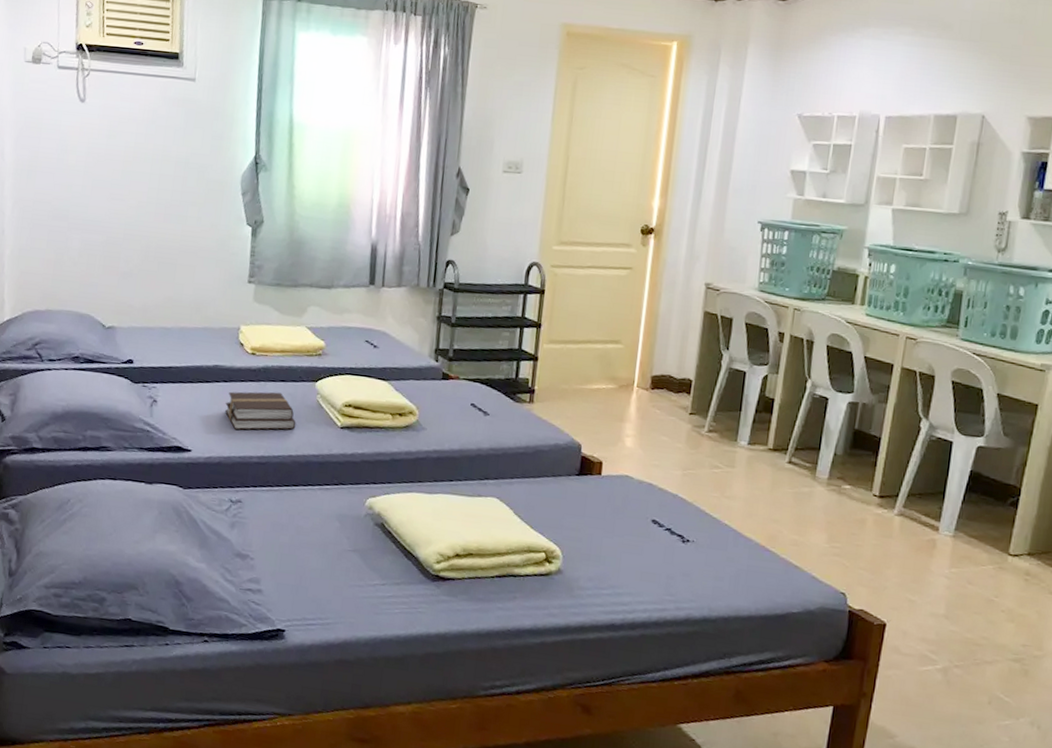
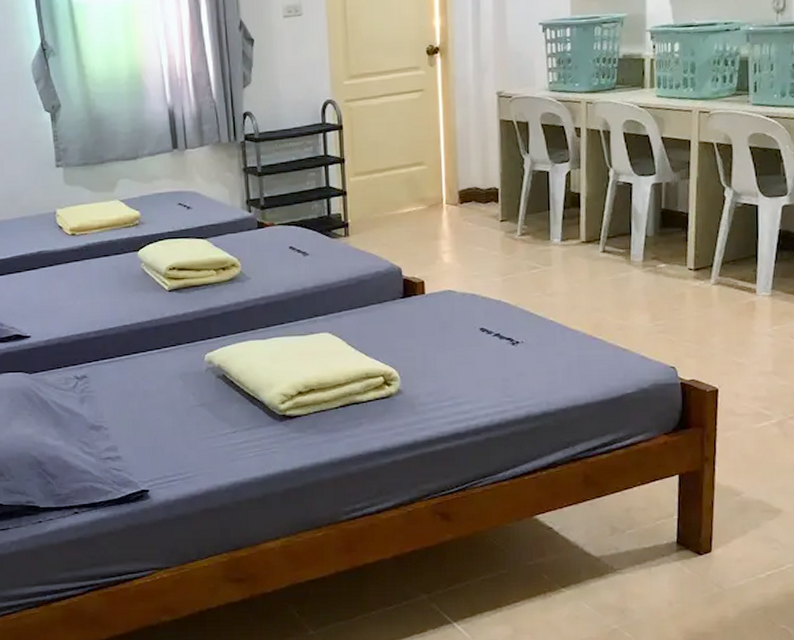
book: present [225,391,296,430] -> none [55,267,126,309]

